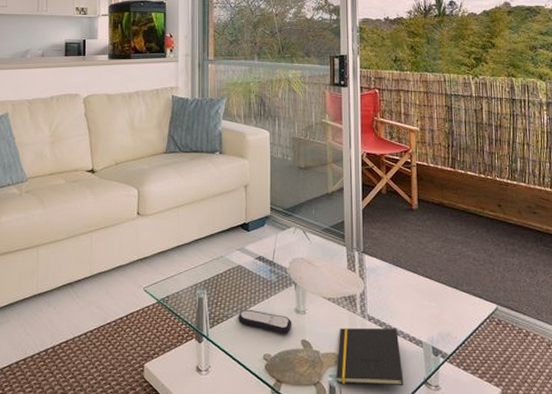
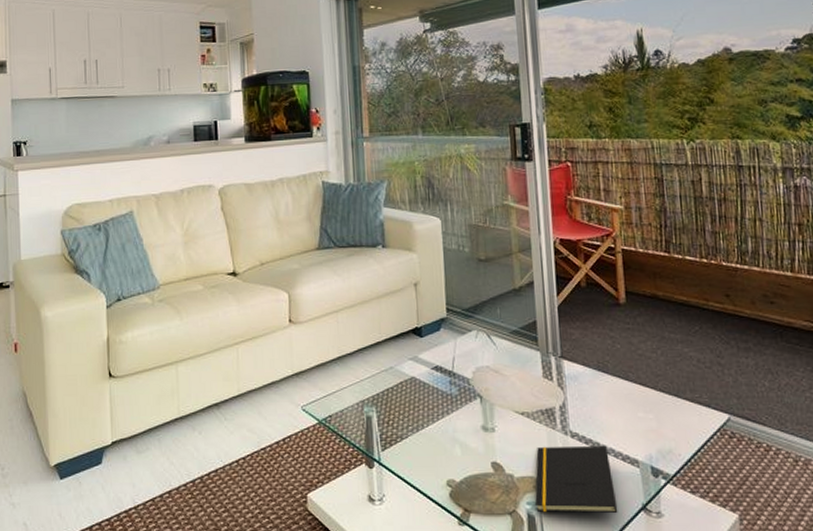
remote control: present [238,309,292,335] -> none [414,428,480,457]

